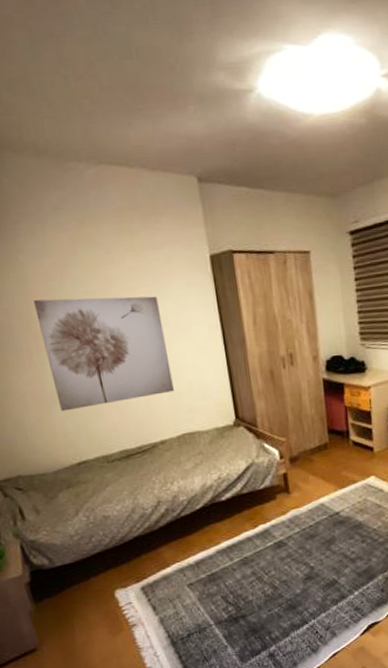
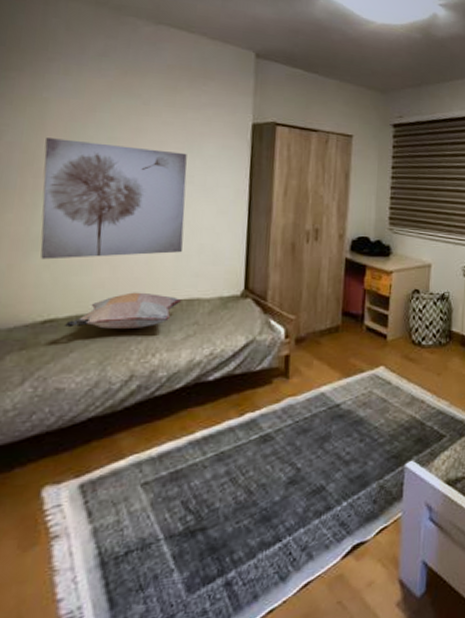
decorative pillow: none [95,430,185,467] -> present [63,292,182,330]

